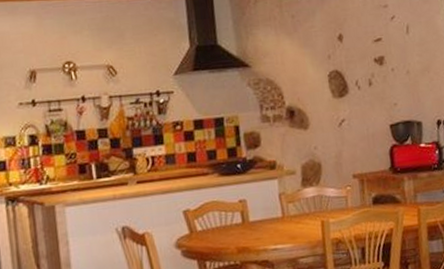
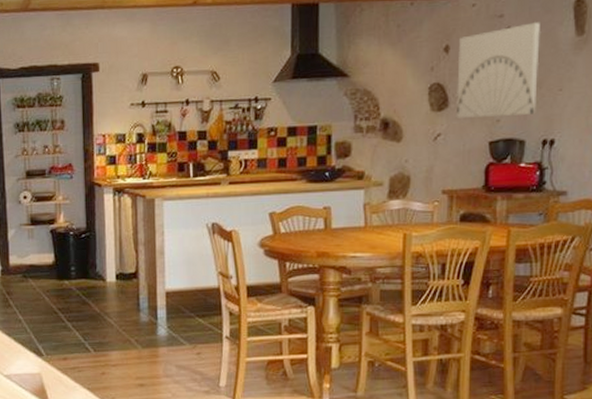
wall art: none [350,11,428,104] -> present [455,22,541,119]

